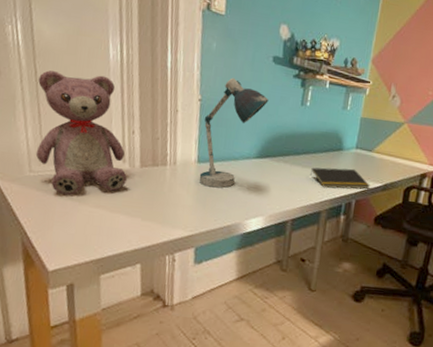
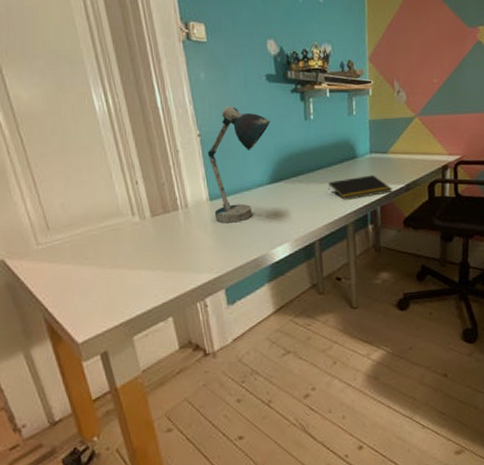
teddy bear: present [35,70,127,195] -> none [26,130,140,262]

